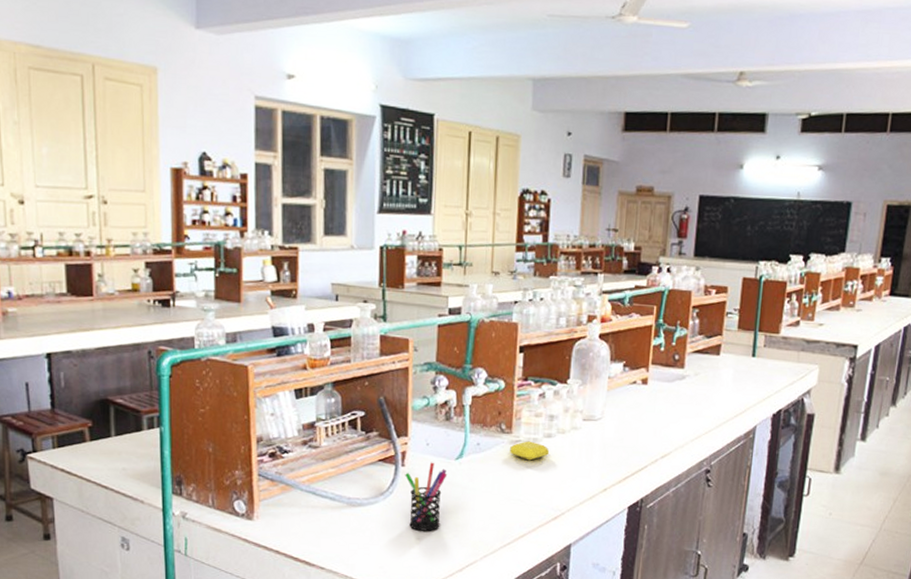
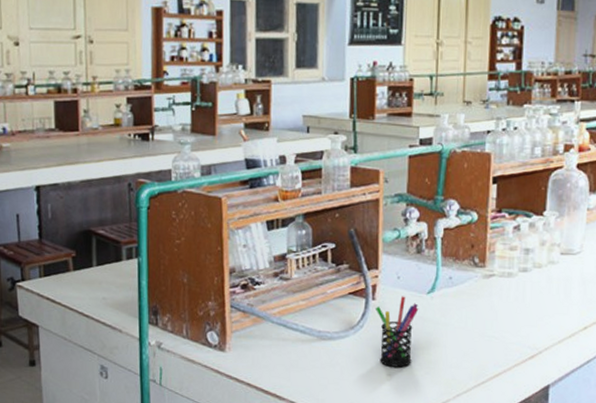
soap bar: present [510,441,550,461] -> none [483,275,525,296]

